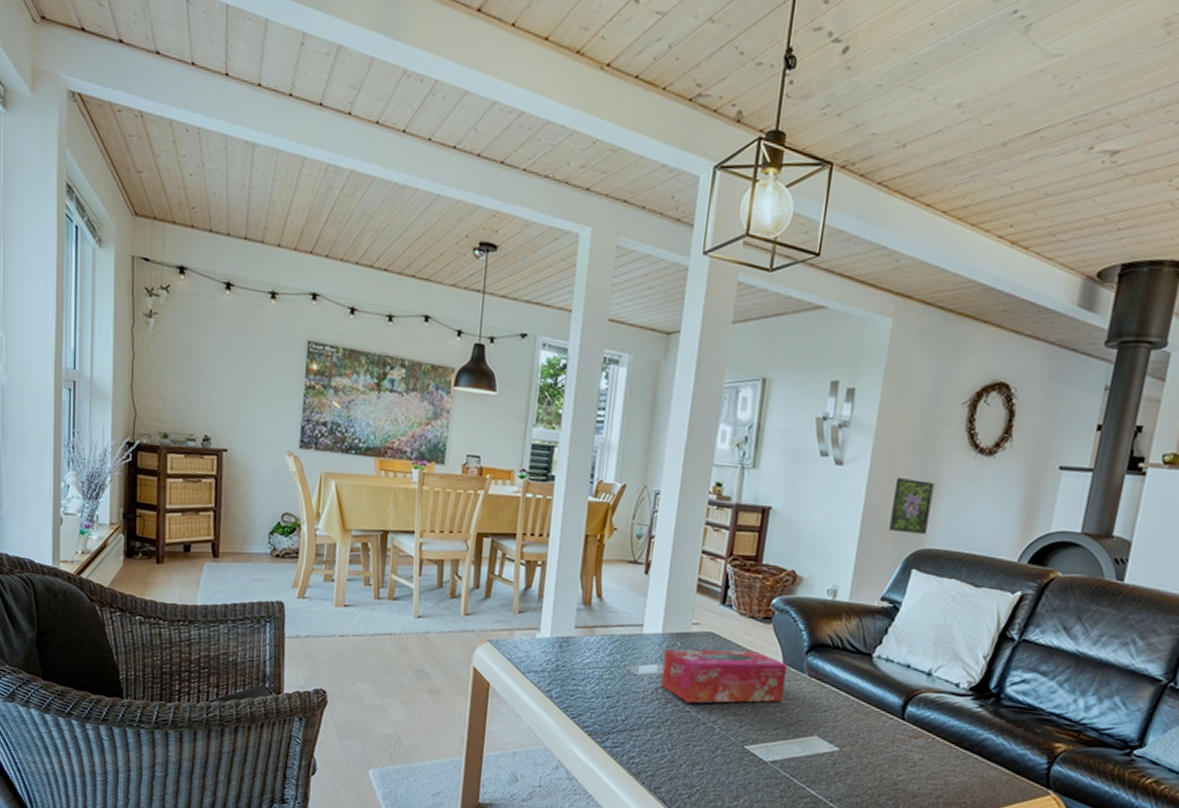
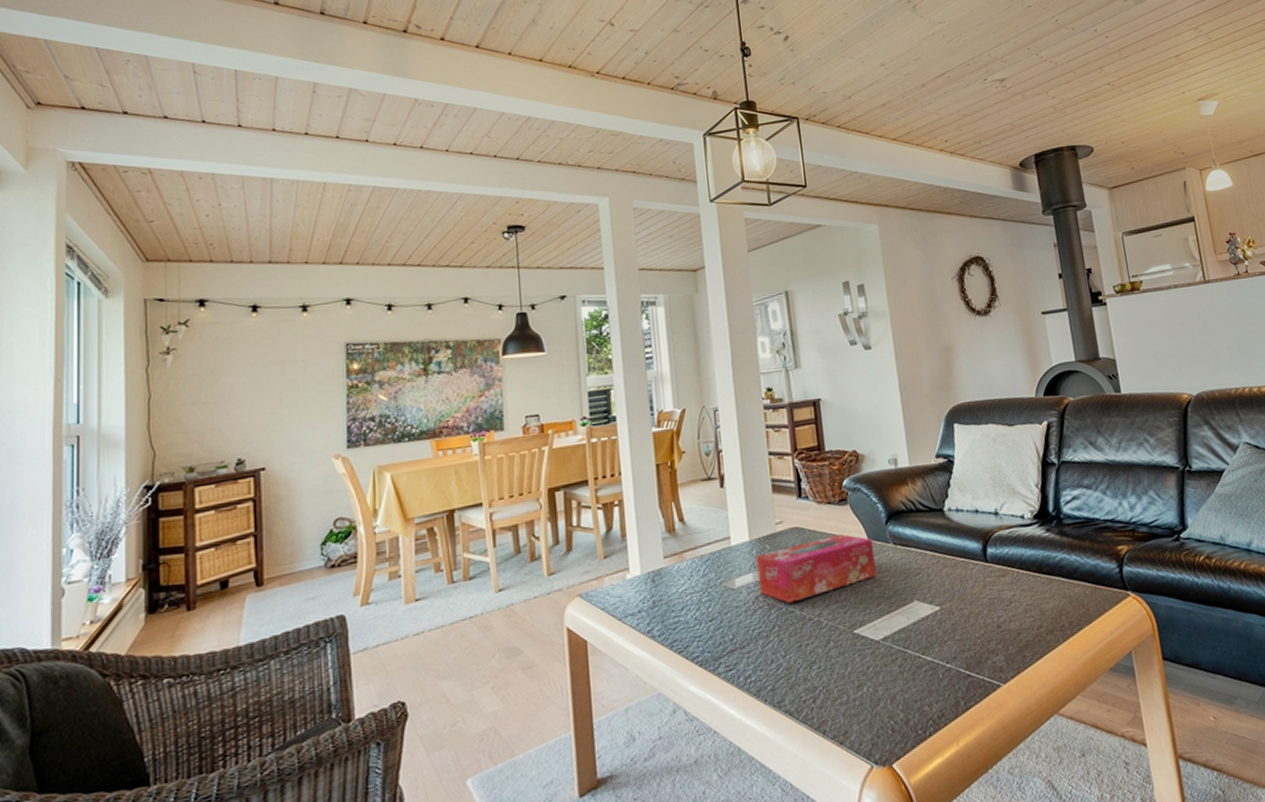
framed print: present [889,478,934,534] -> none [918,347,956,395]

